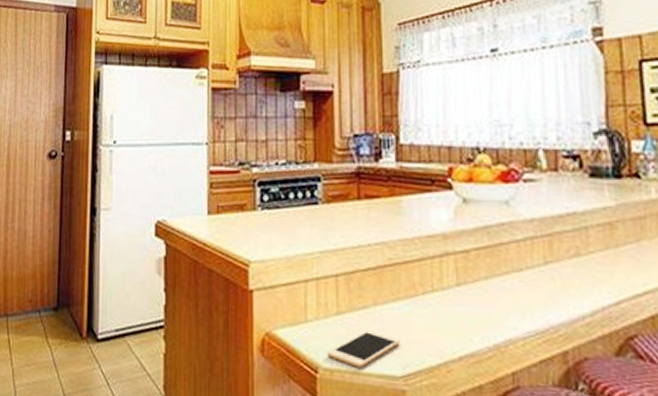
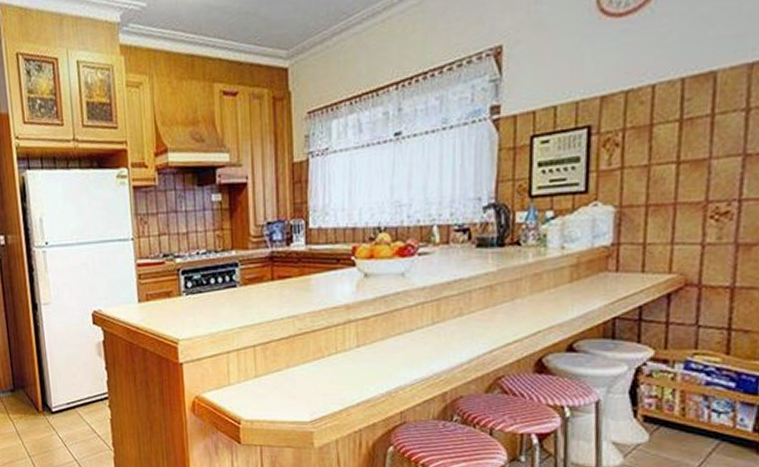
cell phone: present [327,330,400,368] -> none [248,388,309,417]

